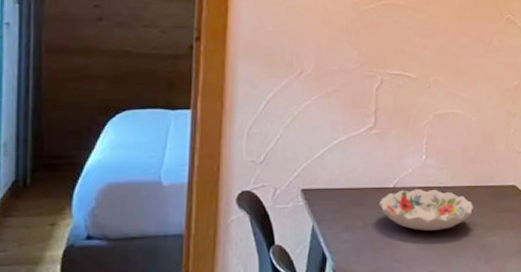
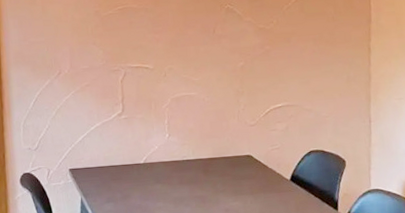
decorative bowl: present [379,189,474,232] -> none [133,162,215,200]

